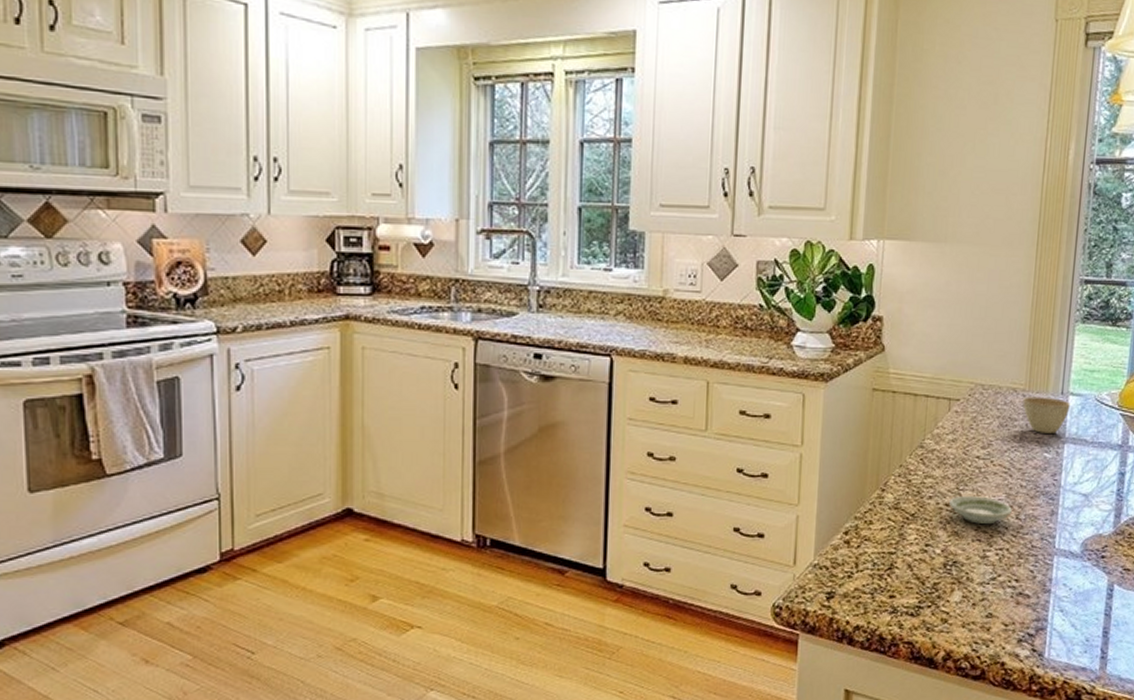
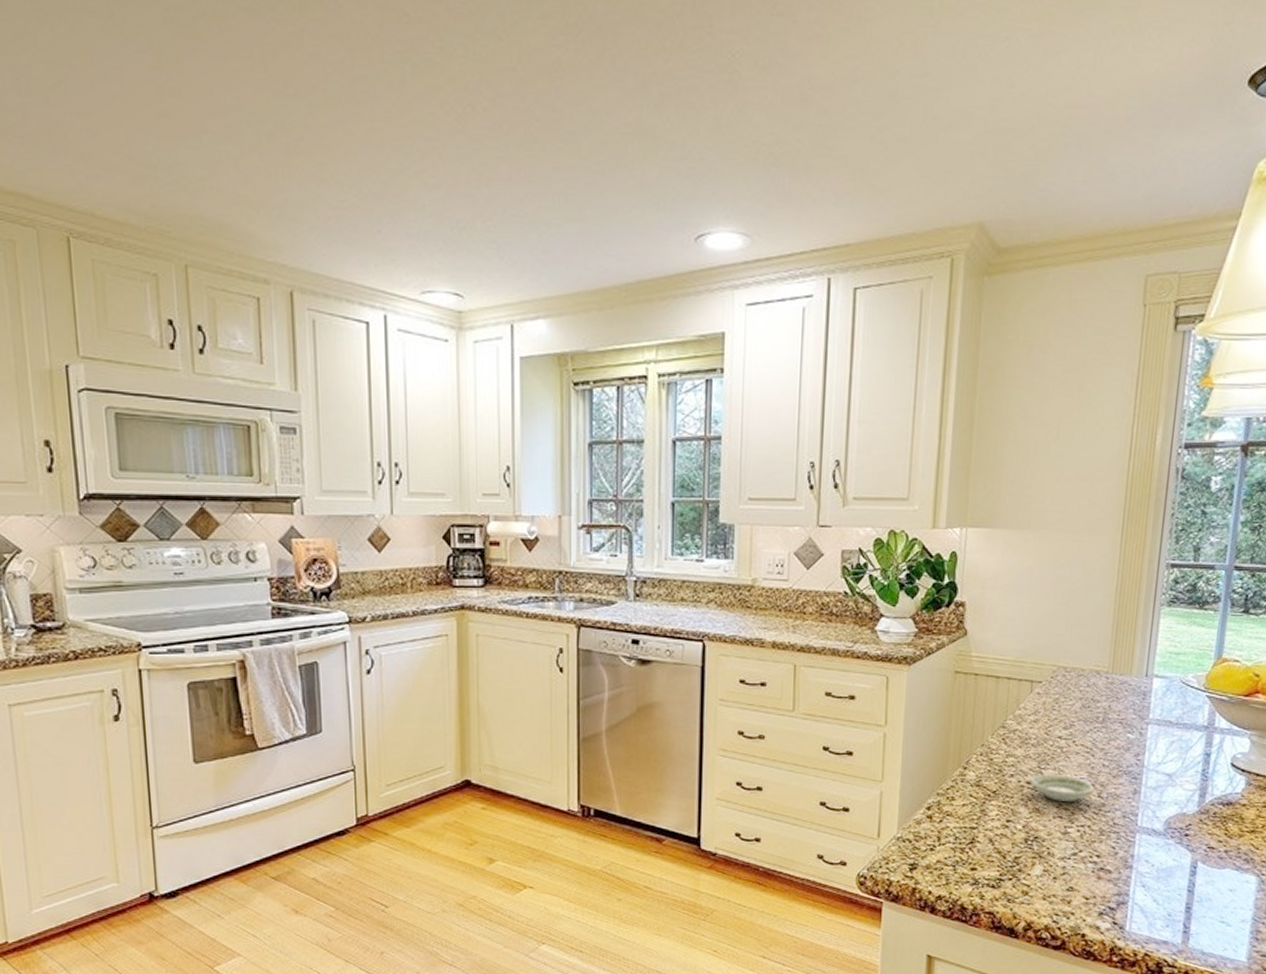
cup: present [1023,397,1070,433] -> none [1106,679,1155,714]

